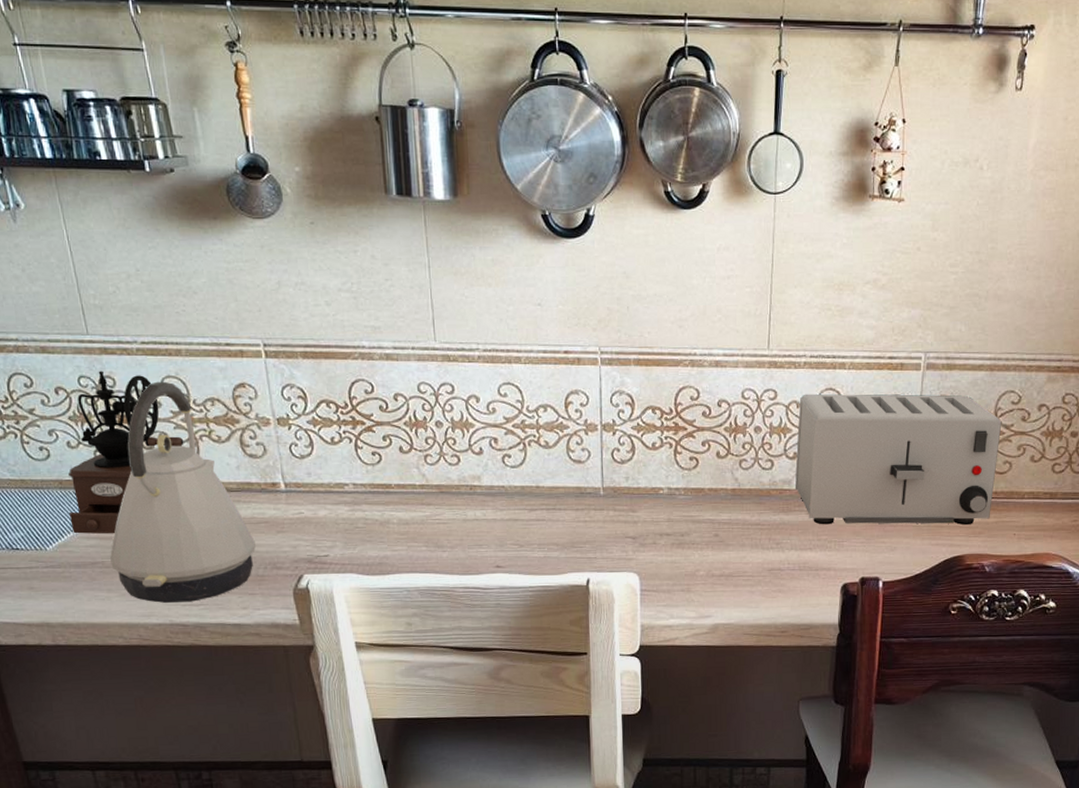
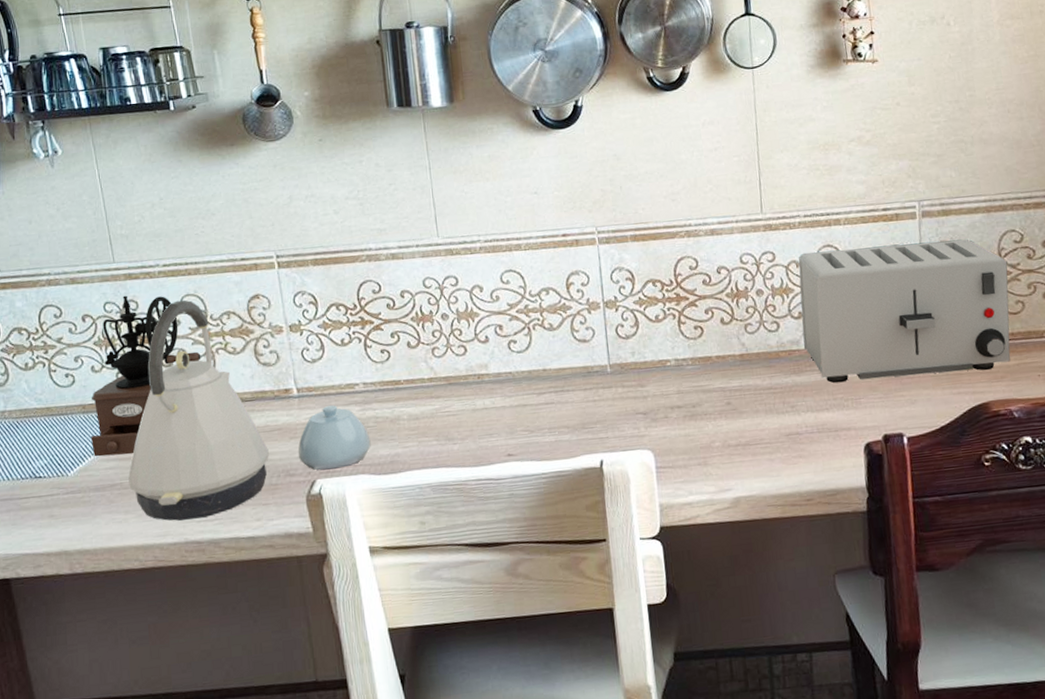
sugar bowl: none [285,503,360,566] -> present [297,405,371,471]

